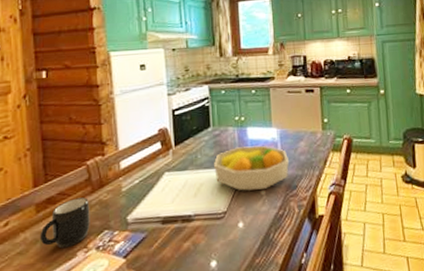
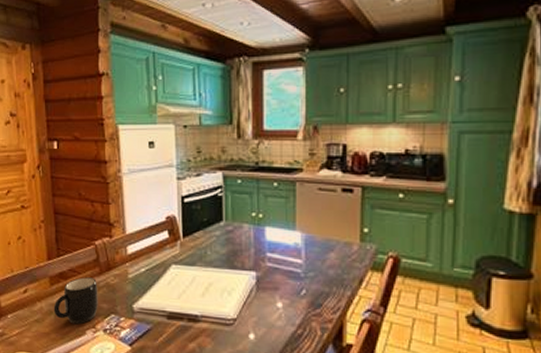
fruit bowl: present [214,145,289,191] -> none [225,248,313,302]

